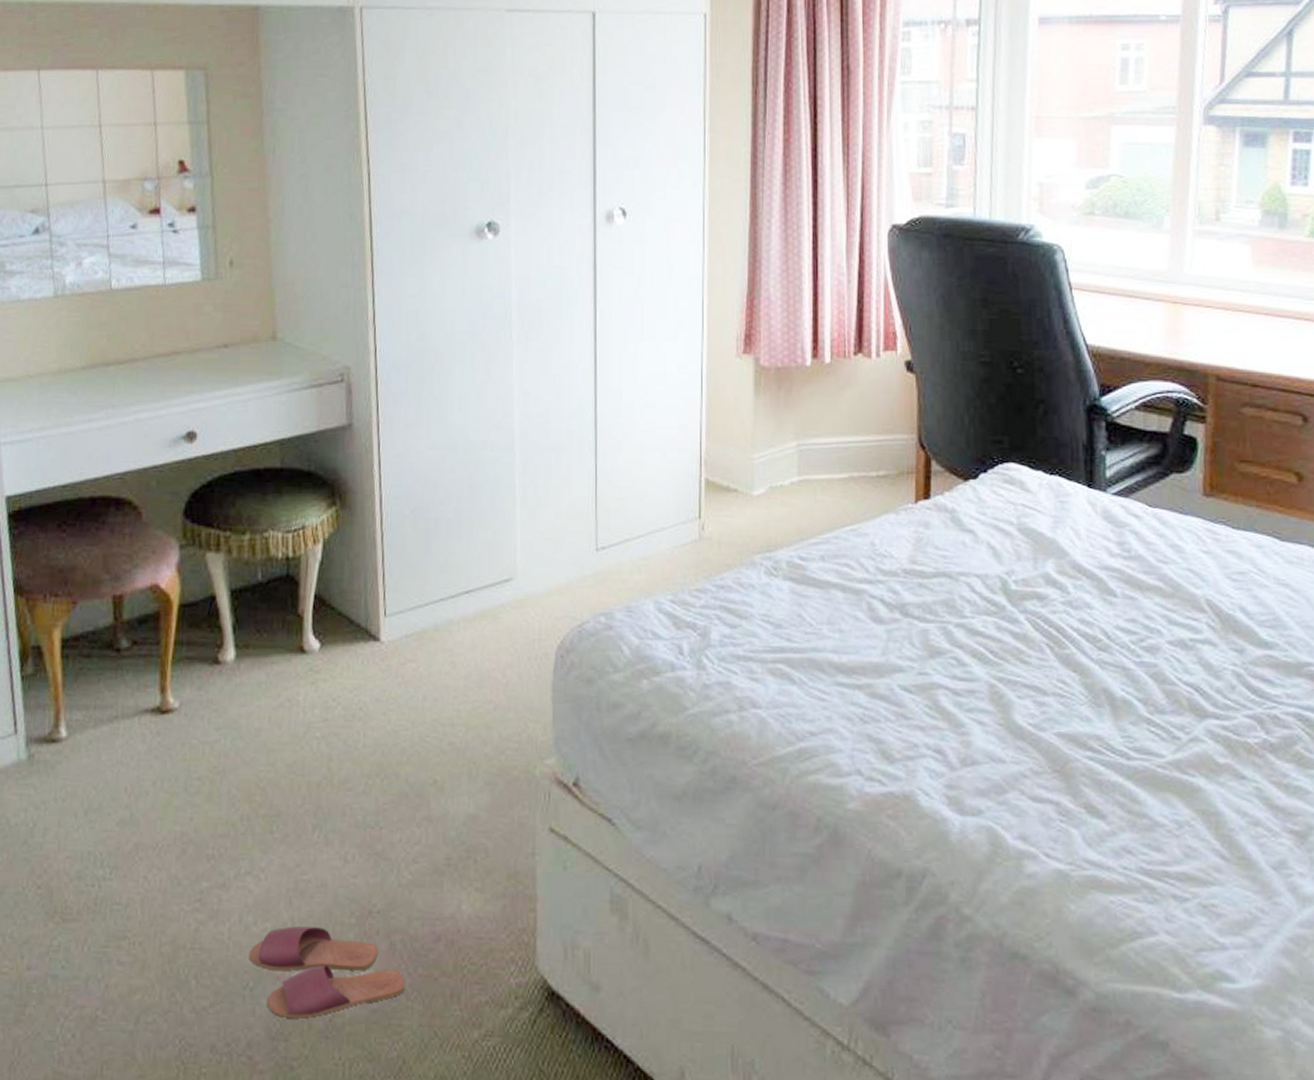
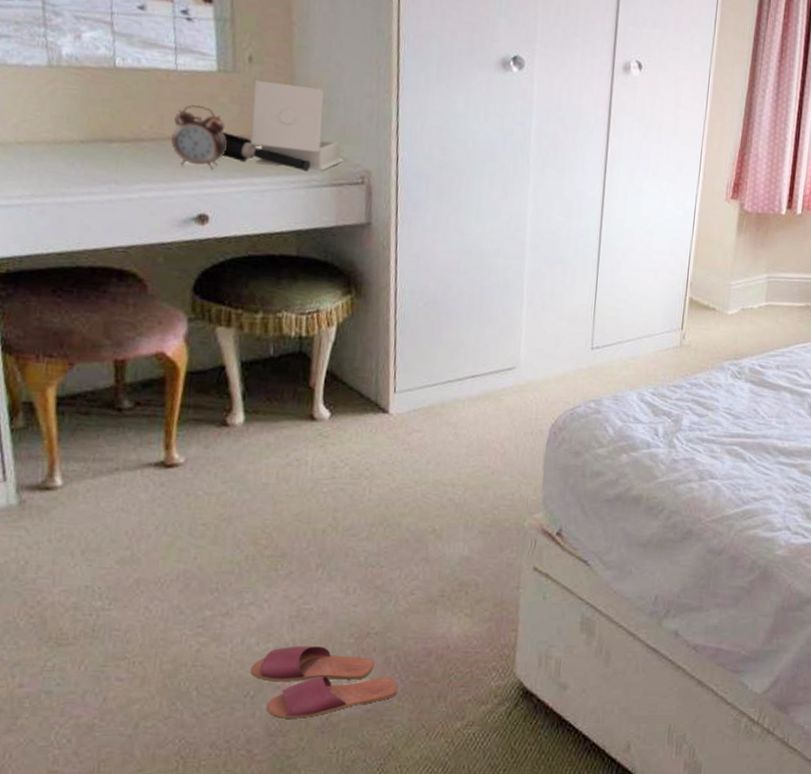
alarm clock: none [160,317,212,383] -> present [170,104,227,170]
hairbrush: none [207,342,291,375] -> present [222,131,311,172]
jewelry box: none [233,284,324,372] -> present [250,79,345,171]

